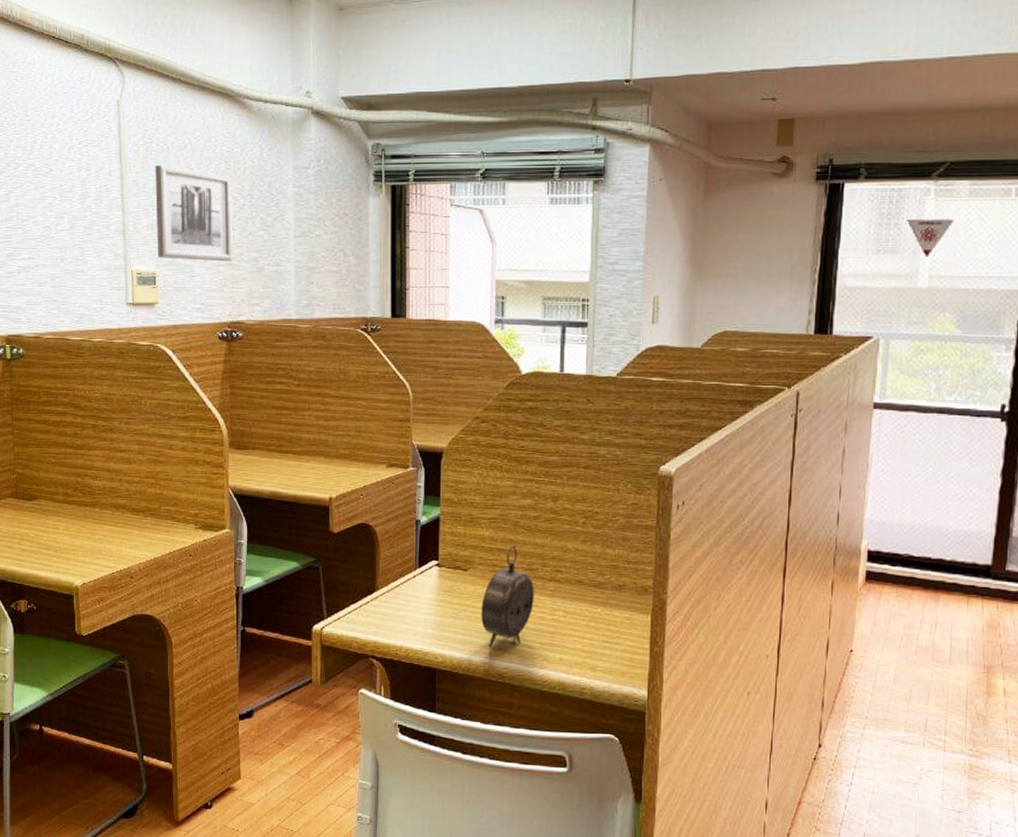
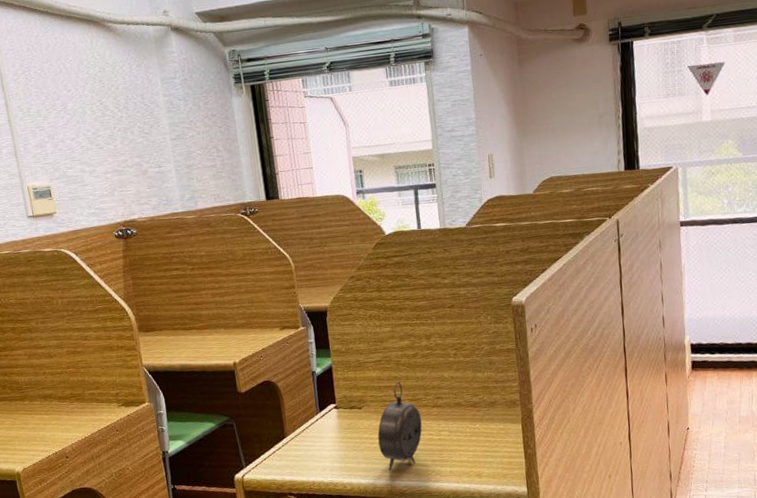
wall art: present [155,165,233,262] -> none [36,90,118,173]

